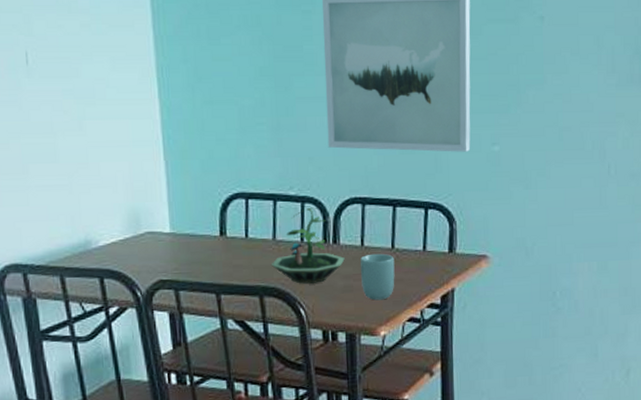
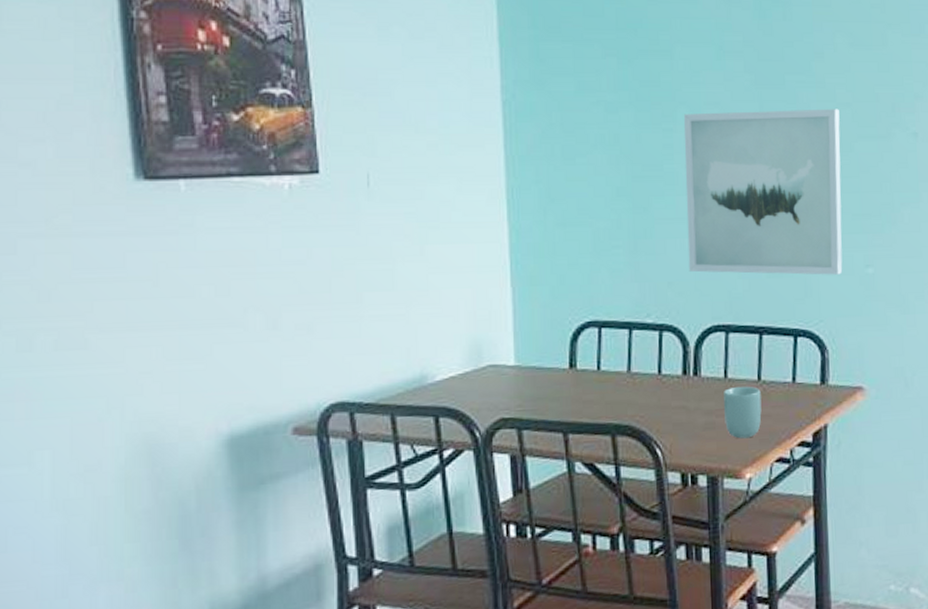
terrarium: present [271,208,345,284] -> none [624,337,706,421]

